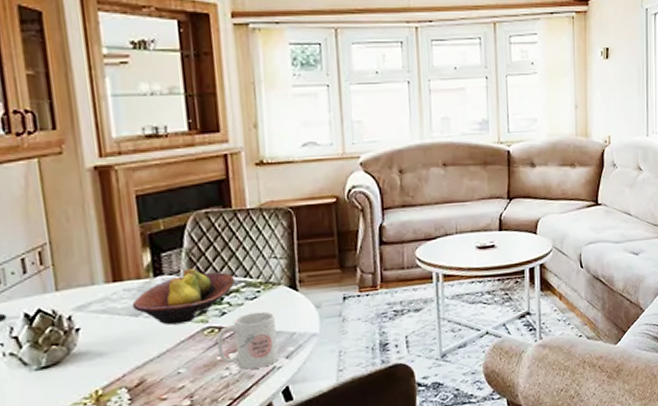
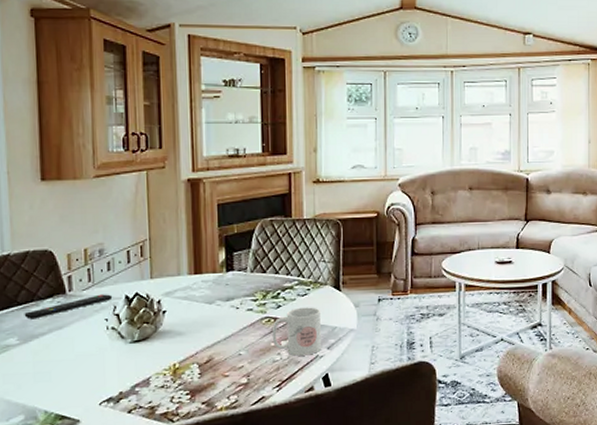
fruit bowl: present [132,268,236,325] -> none [207,267,291,313]

